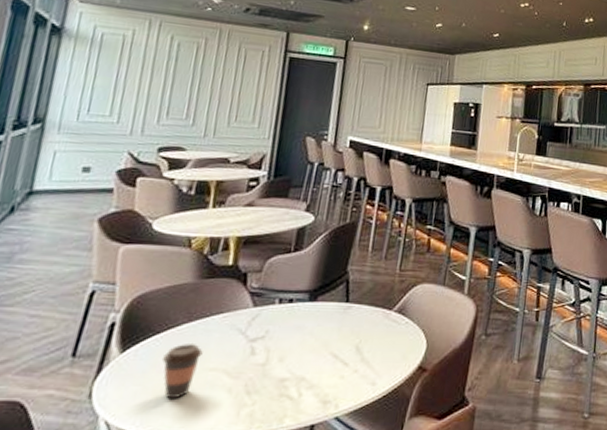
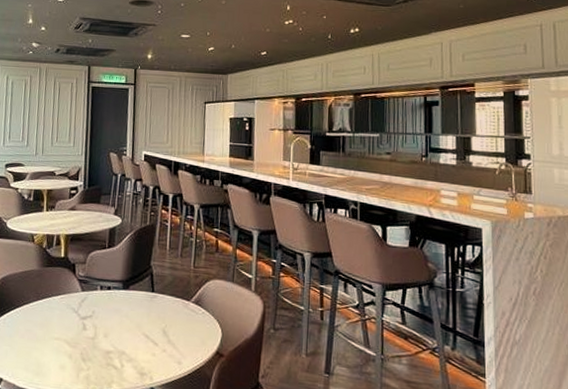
coffee cup: present [161,342,203,399] -> none [21,316,49,359]

